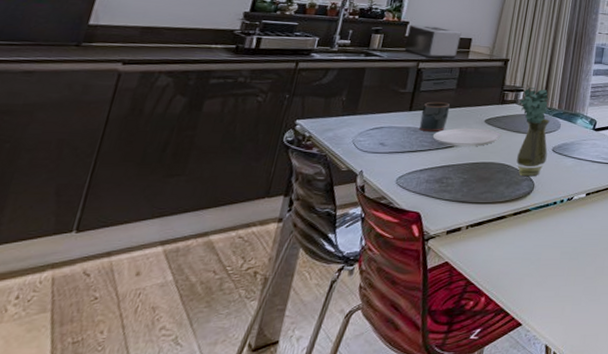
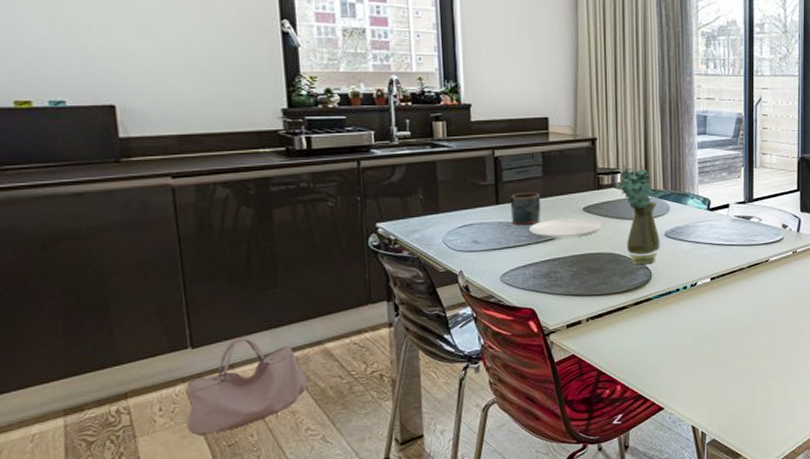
handbag: none [36,223,181,330] -> present [186,337,307,436]
toaster: present [404,24,462,60] -> none [472,107,536,145]

